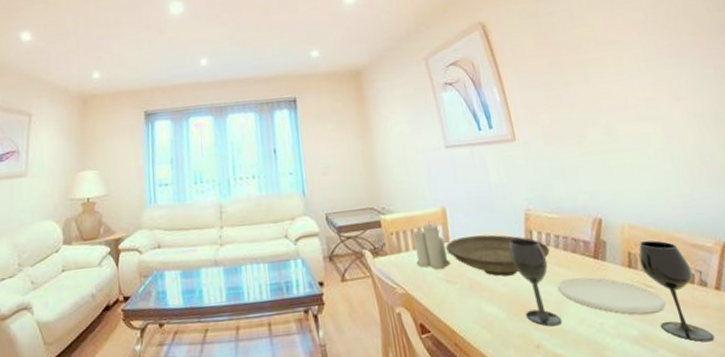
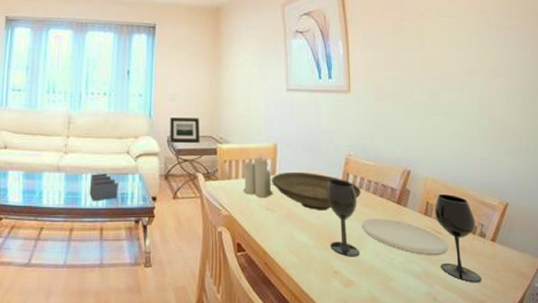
books: none [250,262,282,295] -> present [89,173,118,202]
picture frame: none [325,190,361,220] -> present [170,117,200,142]

